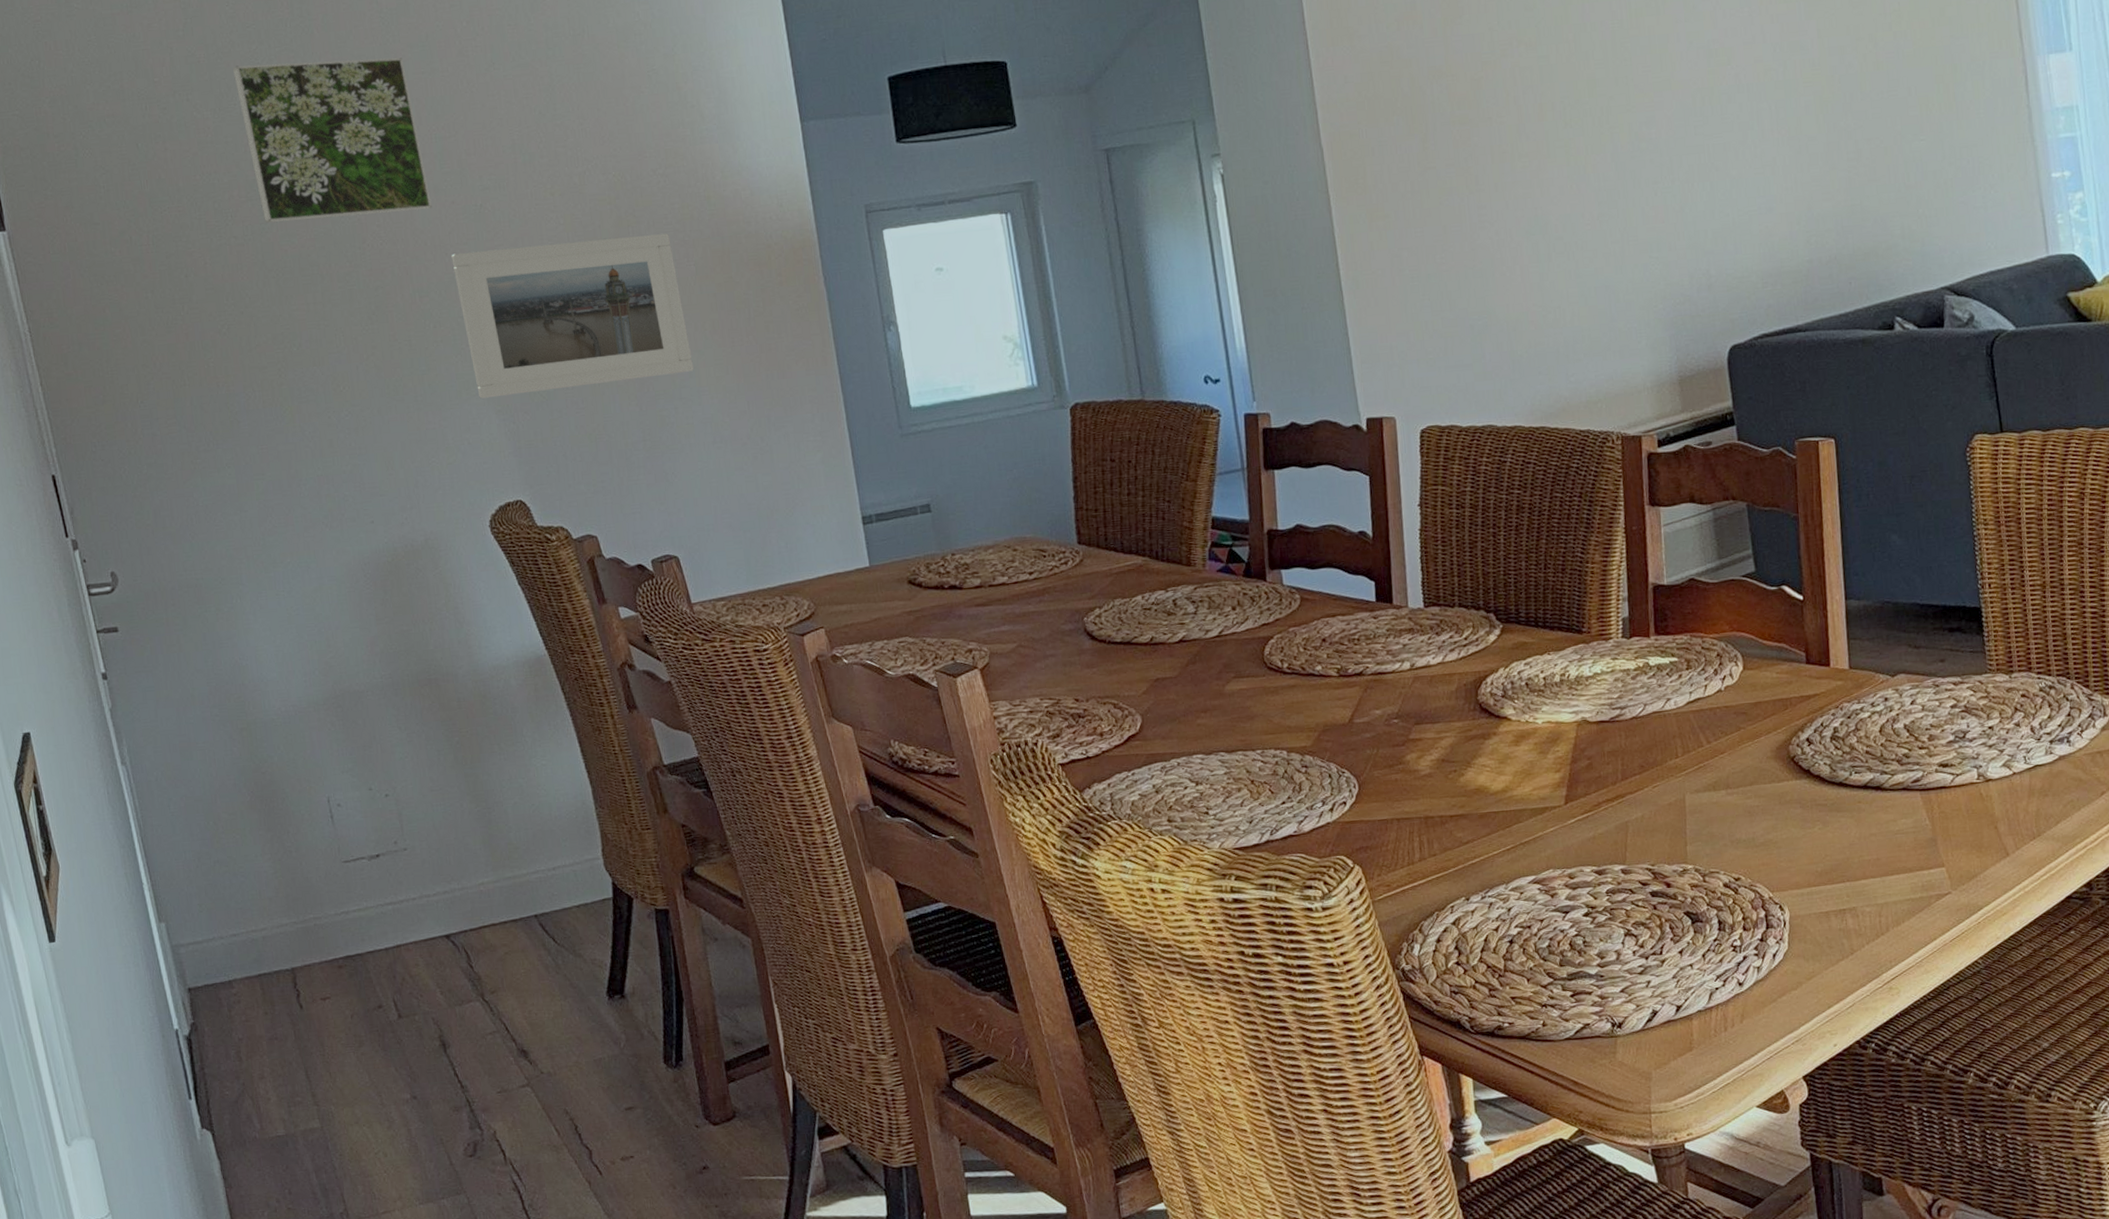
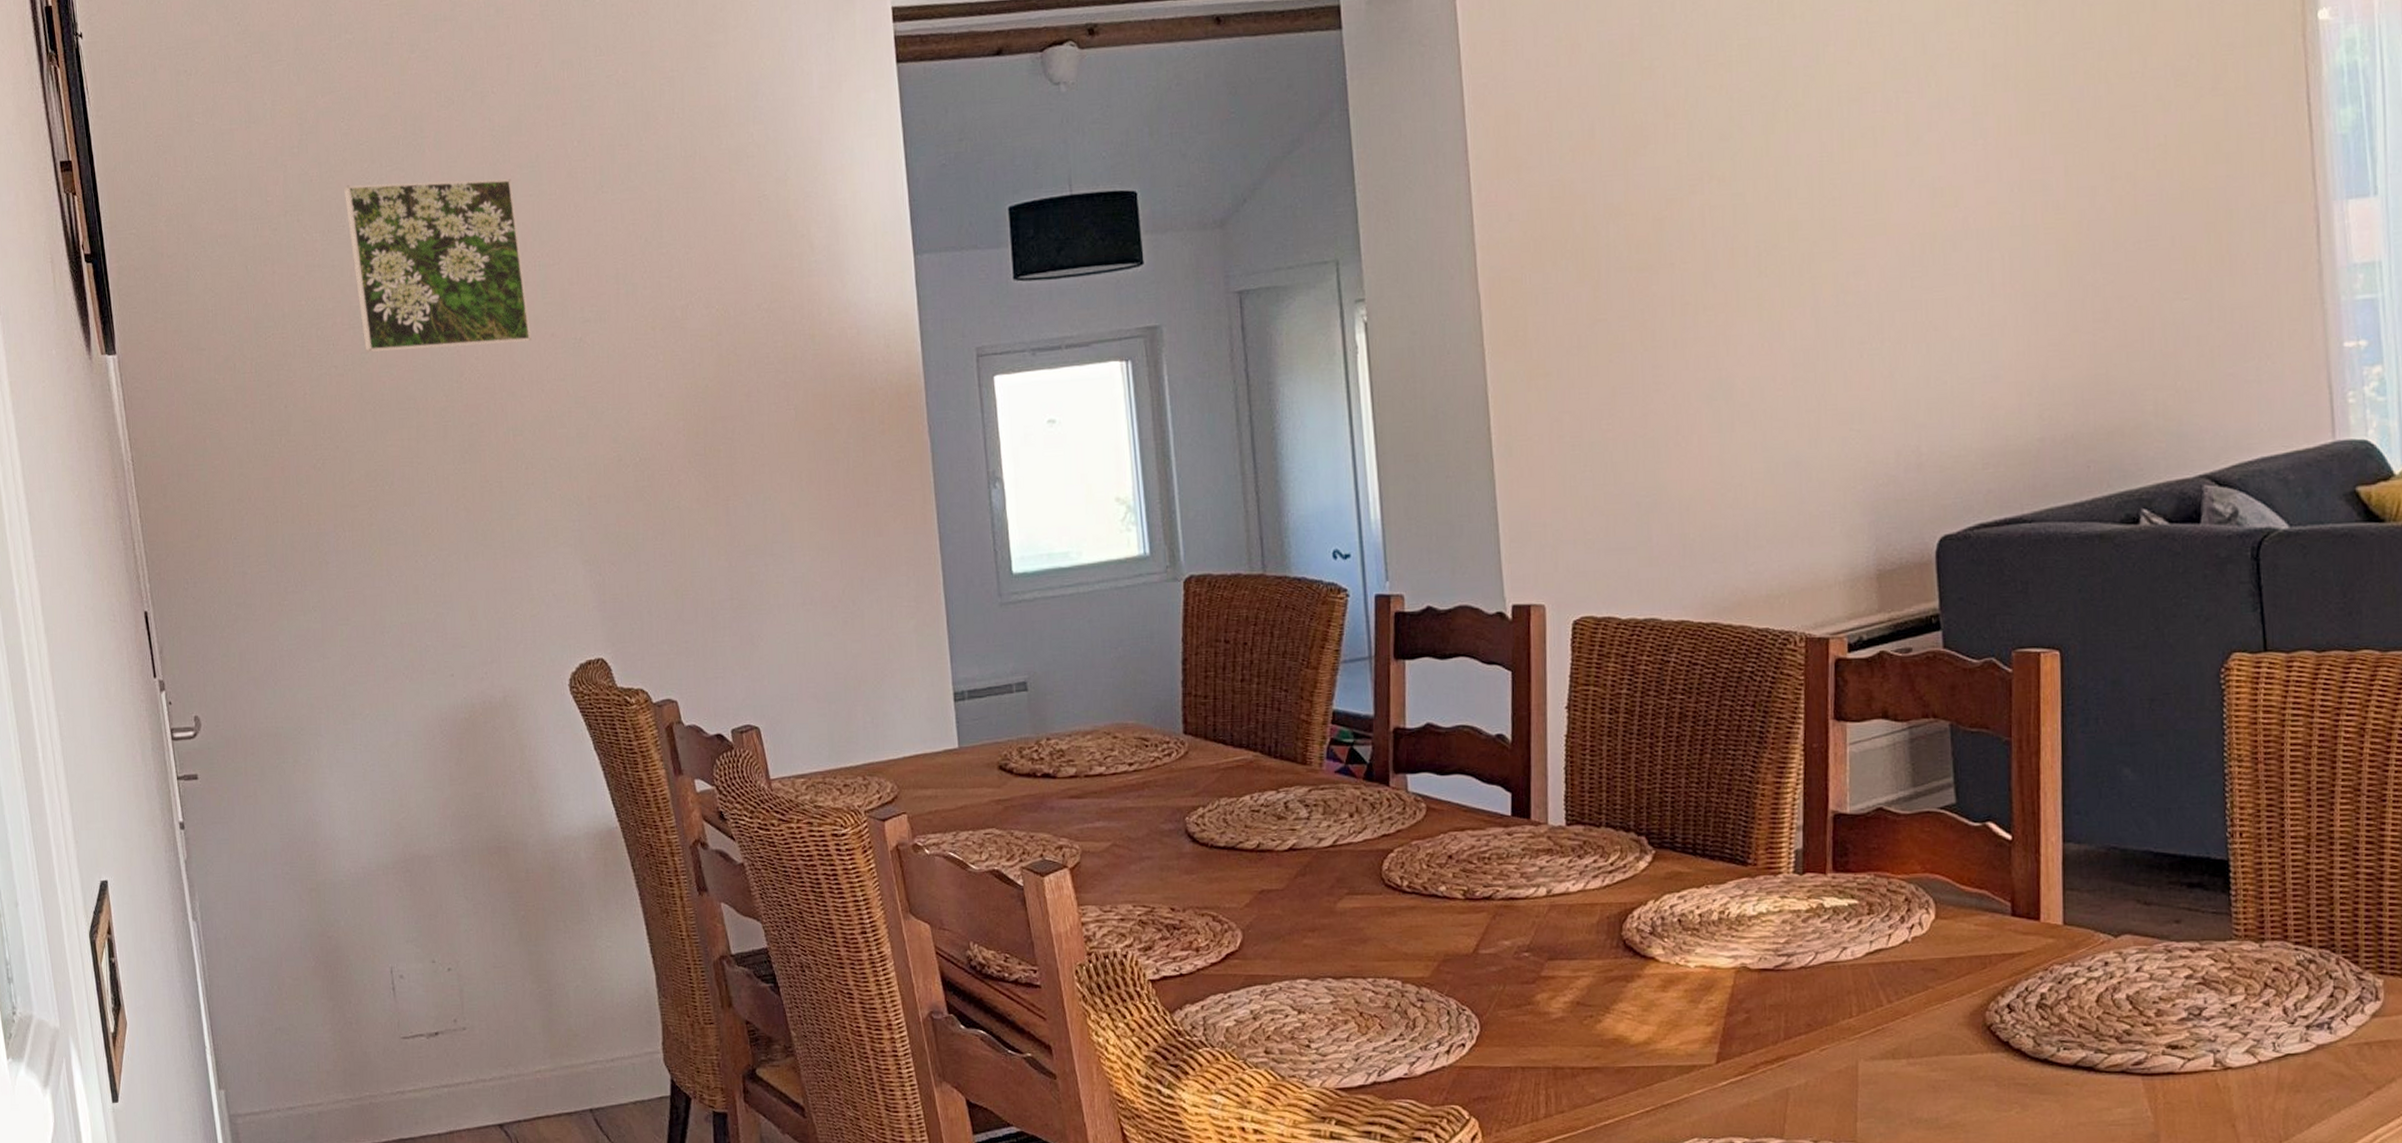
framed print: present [451,233,694,399] -> none [547,374,787,547]

